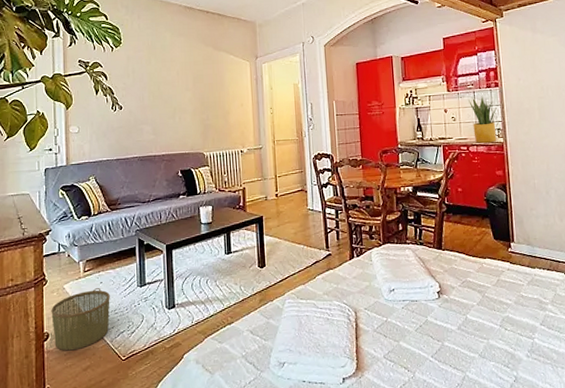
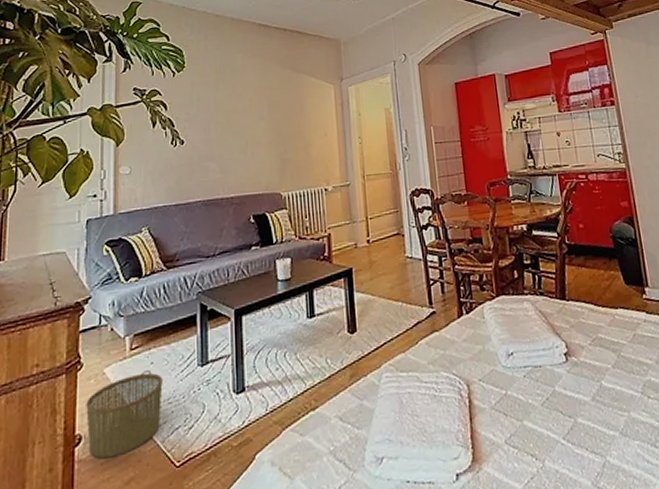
planter: present [469,96,498,144] -> none [583,115,619,171]

